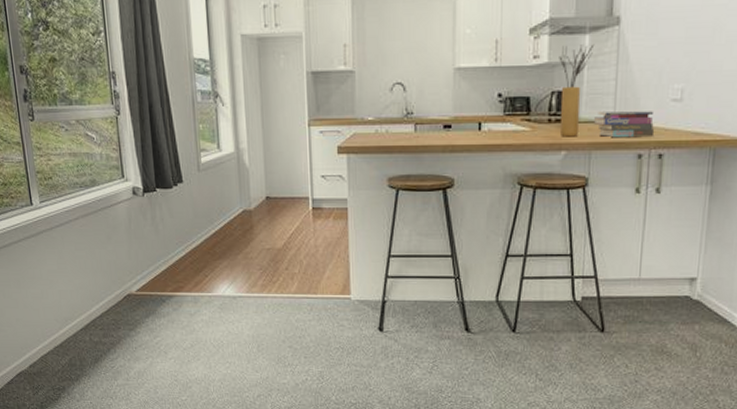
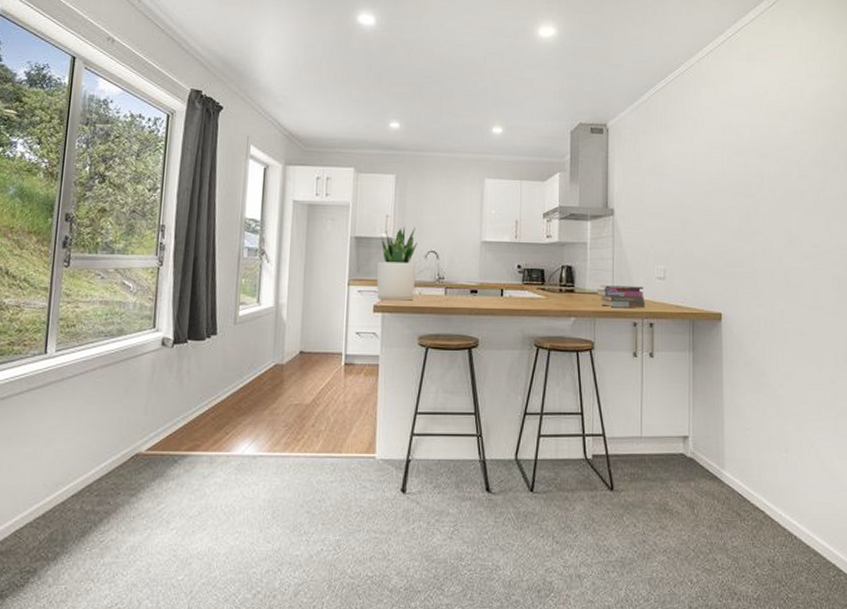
planter: none [339,56,382,142] -> present [377,227,417,302]
vase: present [559,44,595,137] -> none [567,228,595,306]

